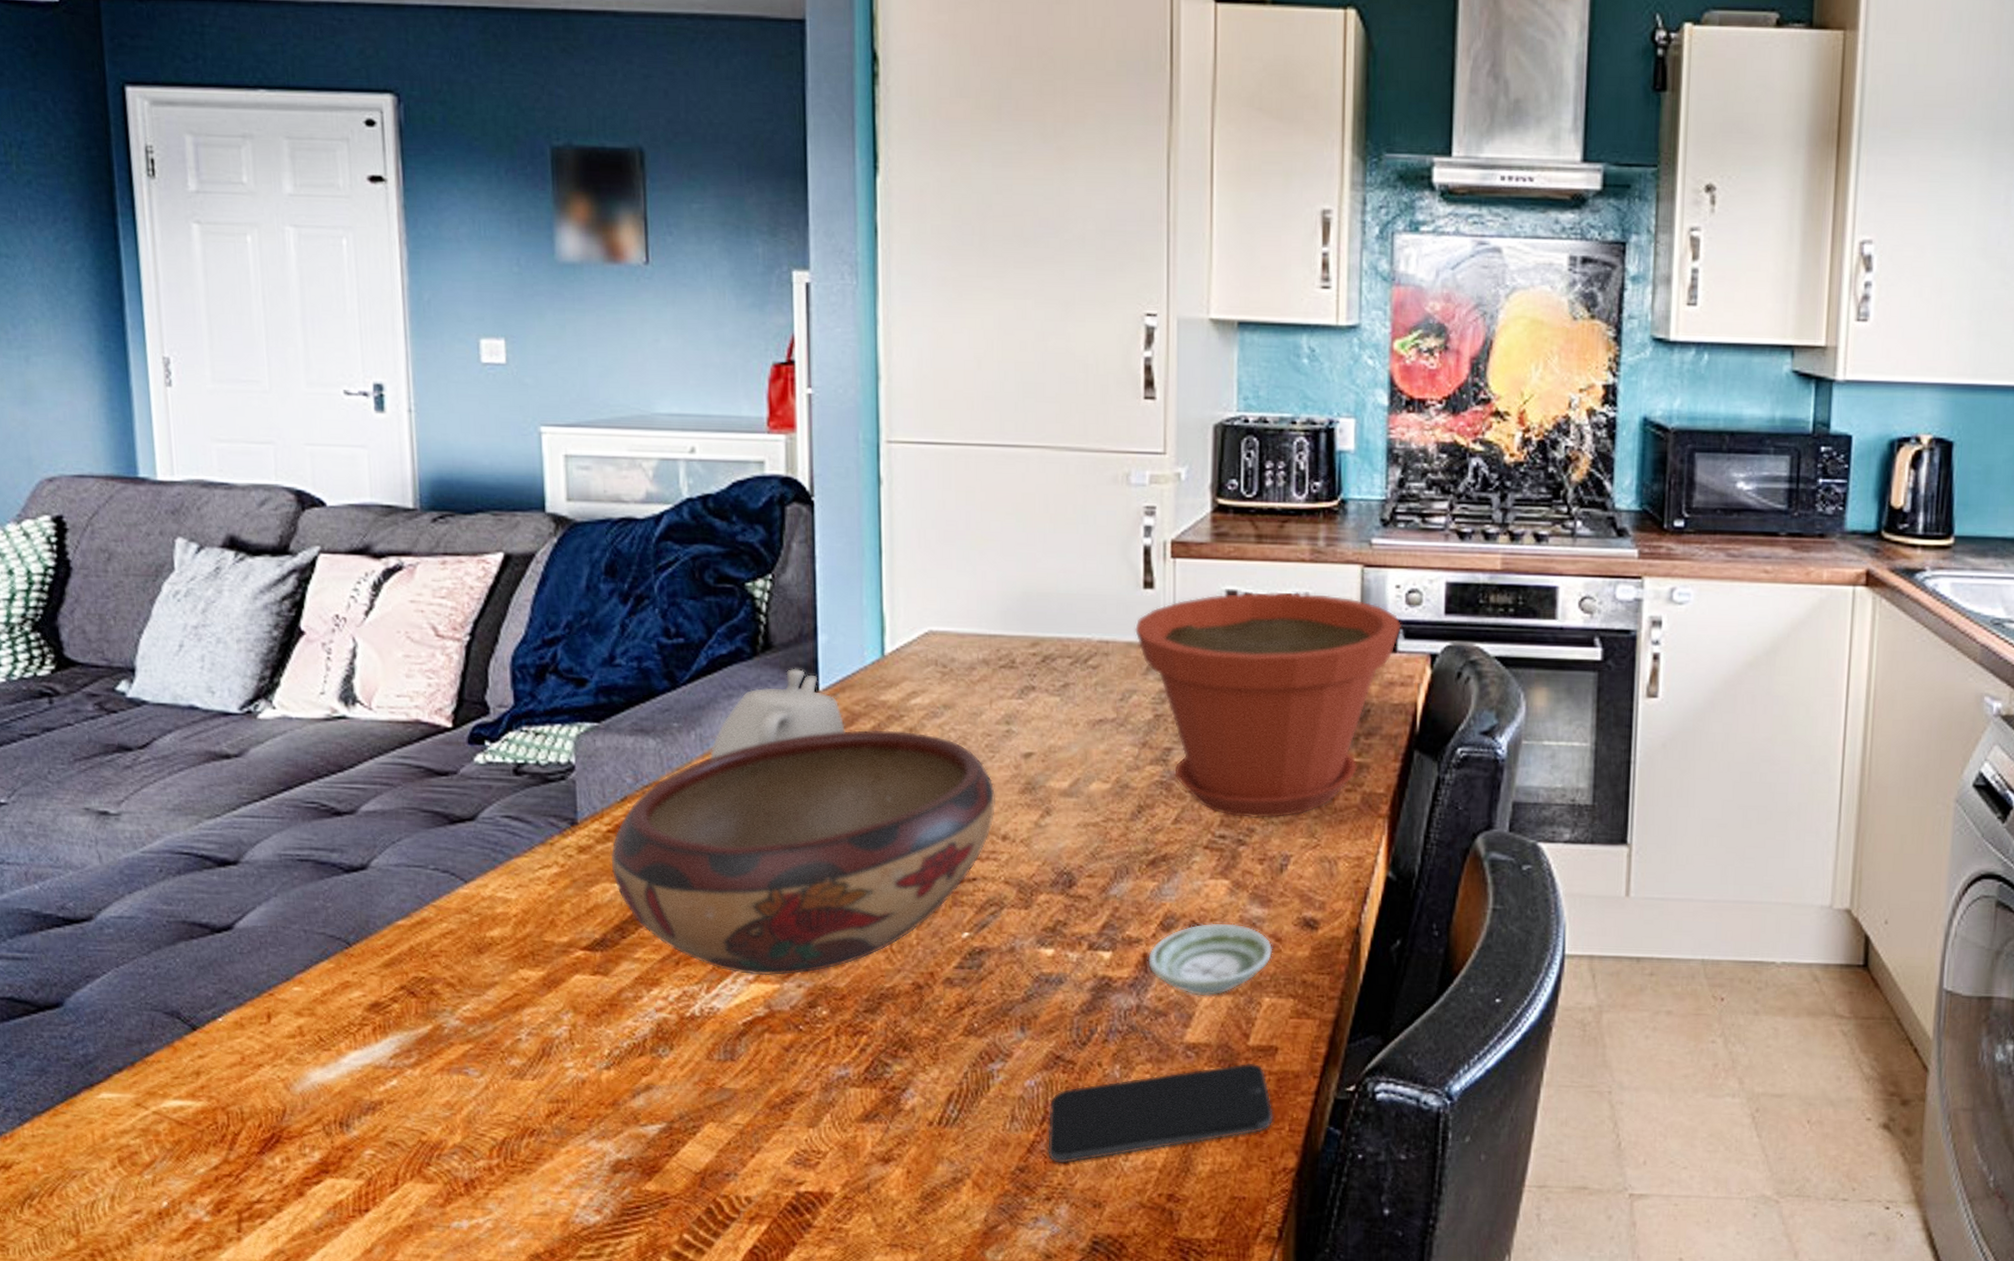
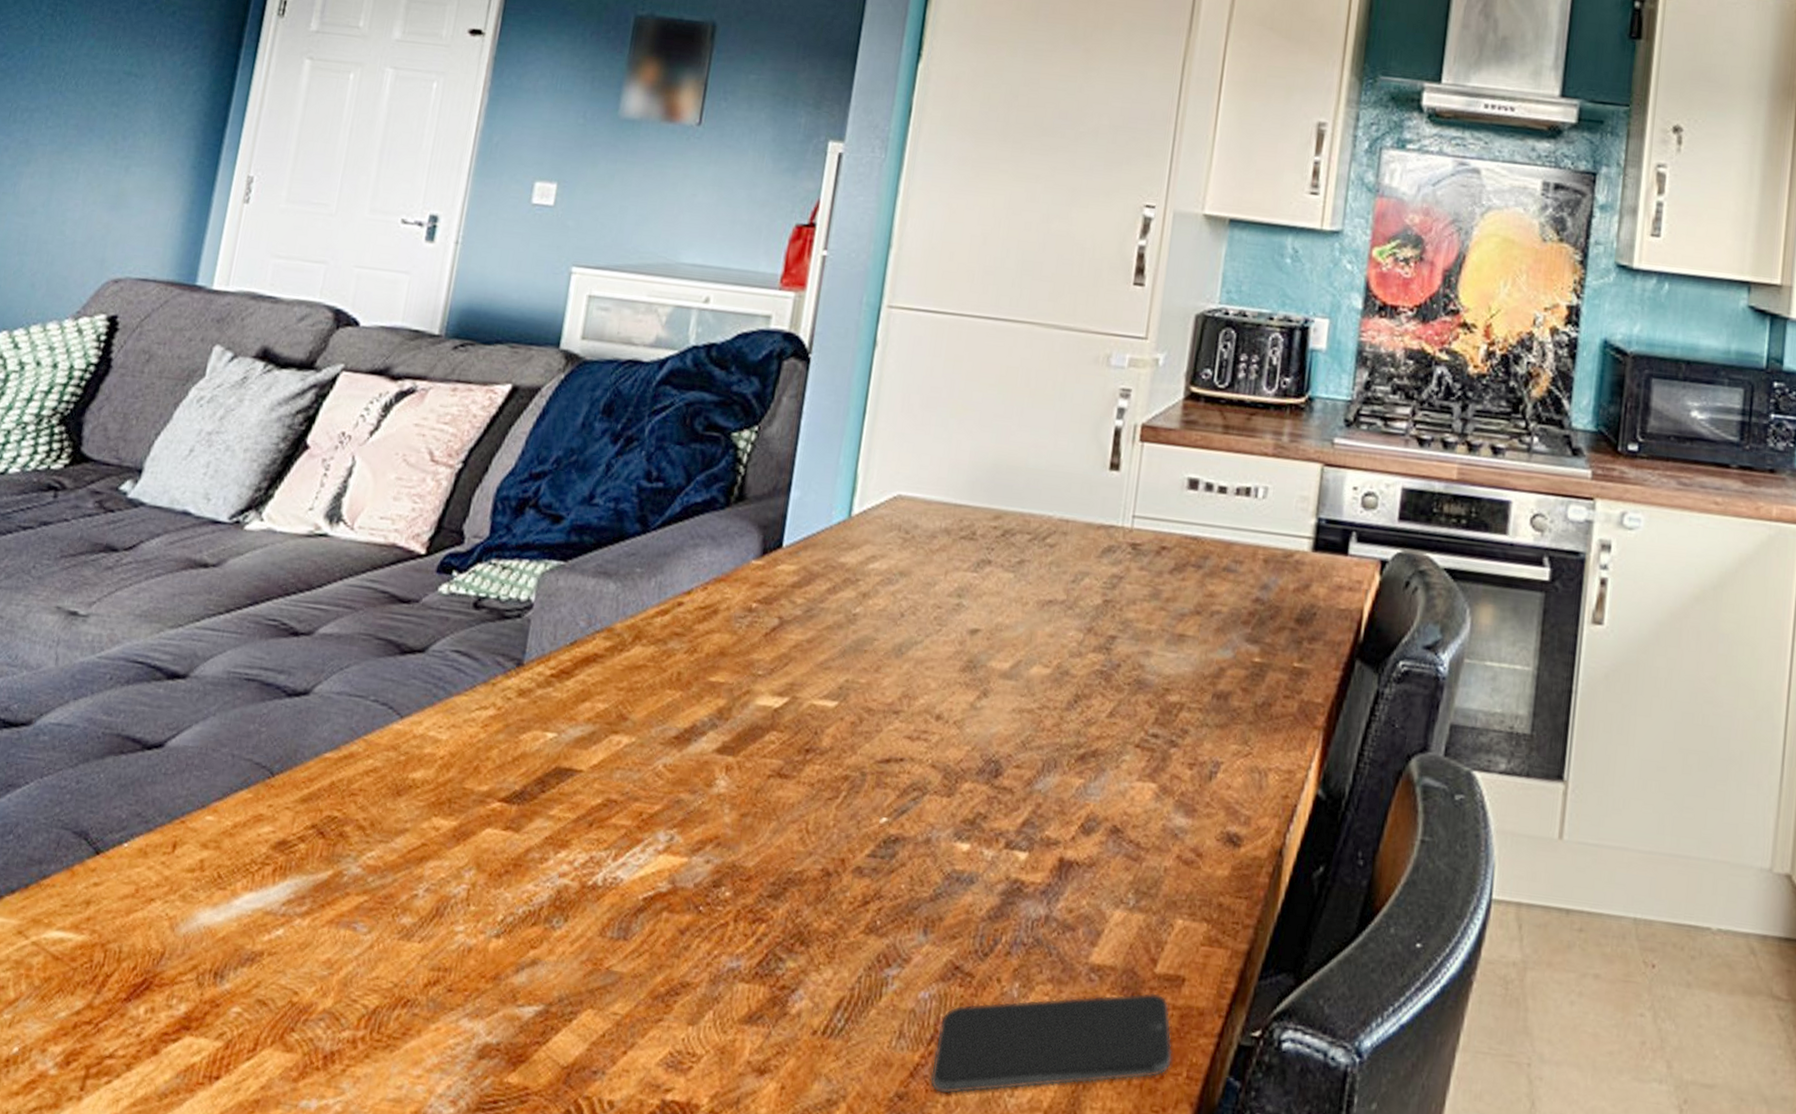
decorative bowl: present [610,729,995,976] -> none [545,590,937,848]
teapot: present [709,668,847,758] -> none [664,522,802,608]
plant pot: present [1134,592,1403,818] -> none [1094,481,1356,721]
saucer: present [1148,923,1272,996] -> none [1063,829,1192,912]

